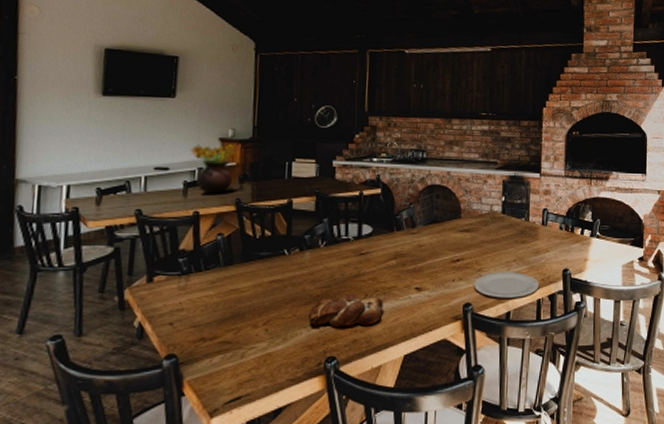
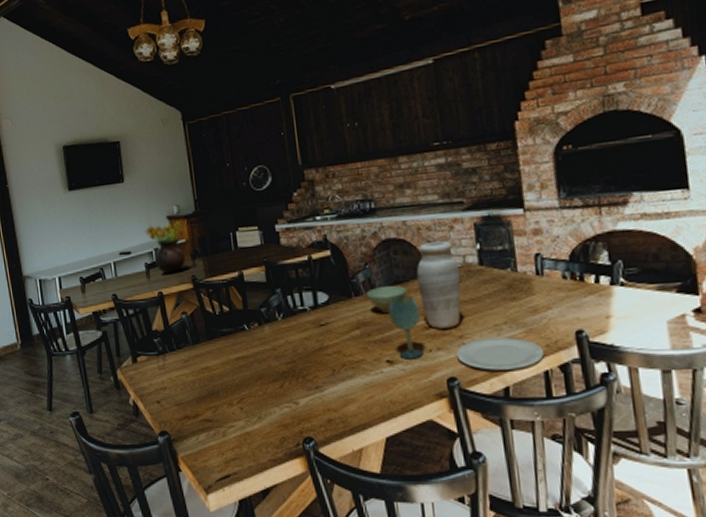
bread loaf: present [307,293,383,328] -> none [277,368,355,406]
bowl: none [407,225,442,248] -> present [366,285,407,314]
wine glass: none [423,233,451,287] -> present [388,295,423,360]
vase: none [451,190,487,262] -> present [416,240,461,329]

